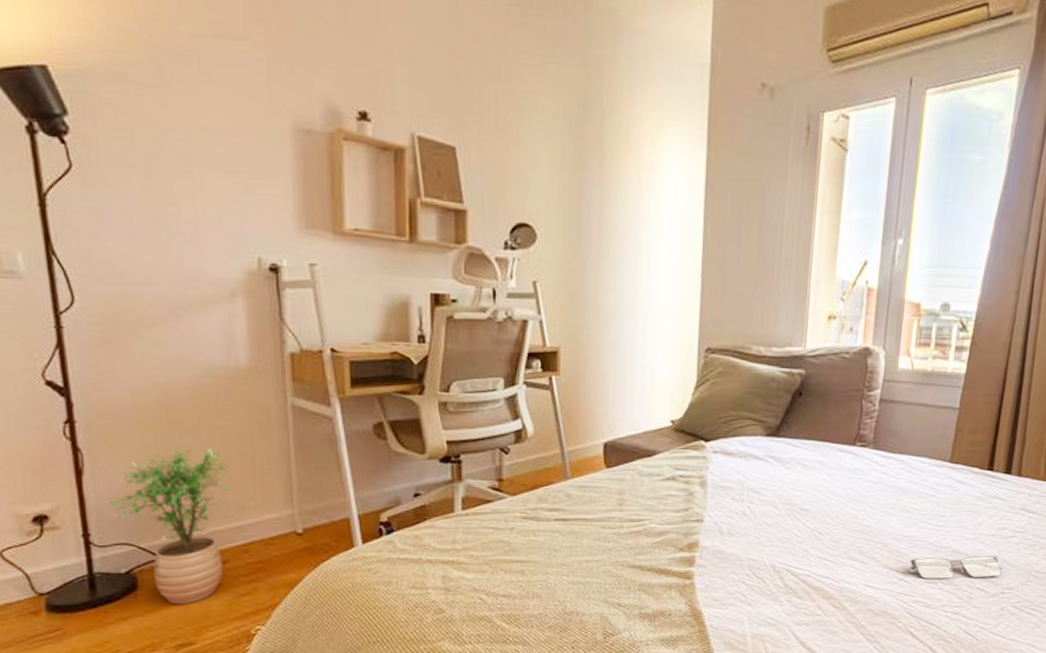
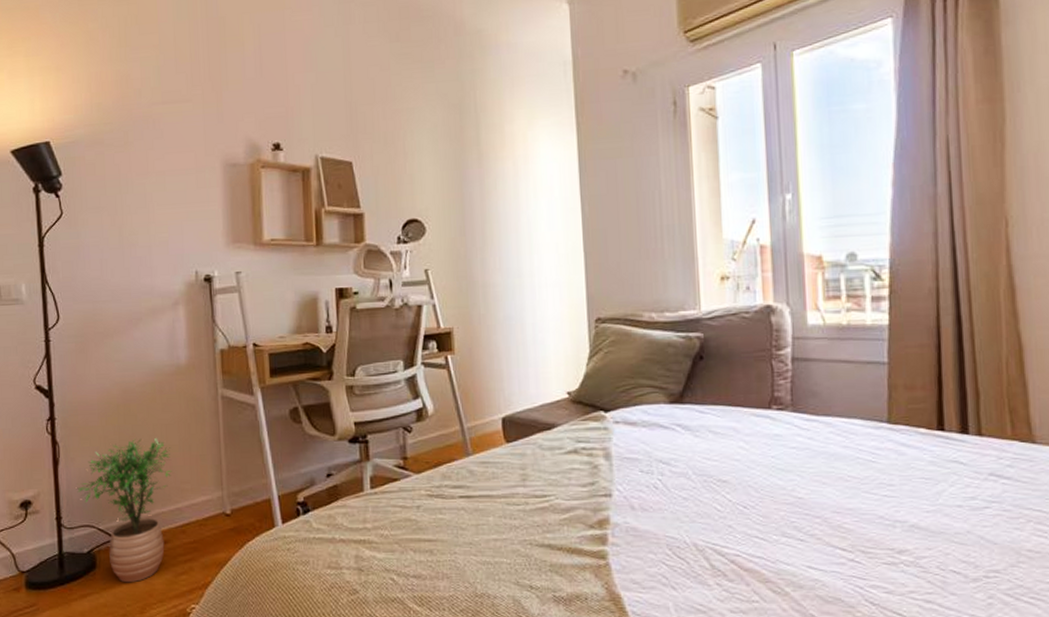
glasses: present [906,556,1003,579] -> none [854,531,981,559]

